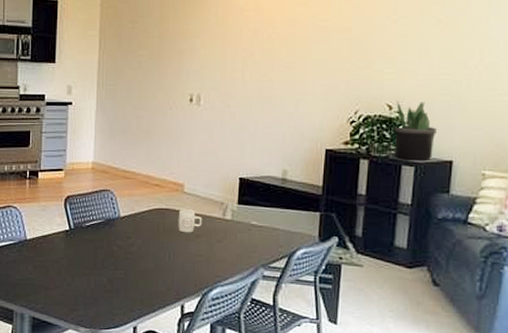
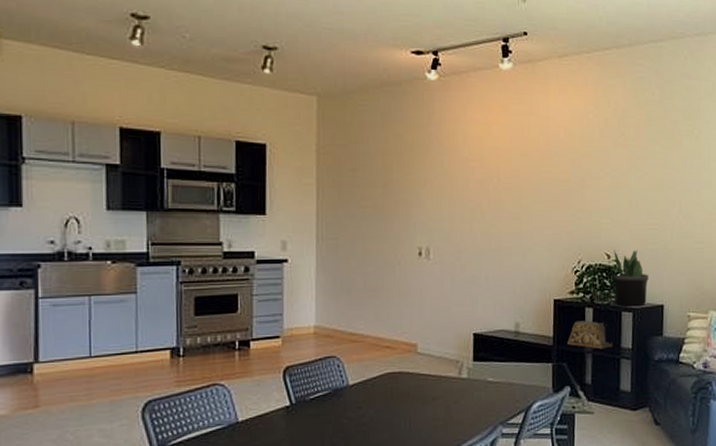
mug: present [178,209,203,233] -> none [412,371,438,397]
decorative box: none [338,172,389,203] -> present [567,320,612,349]

